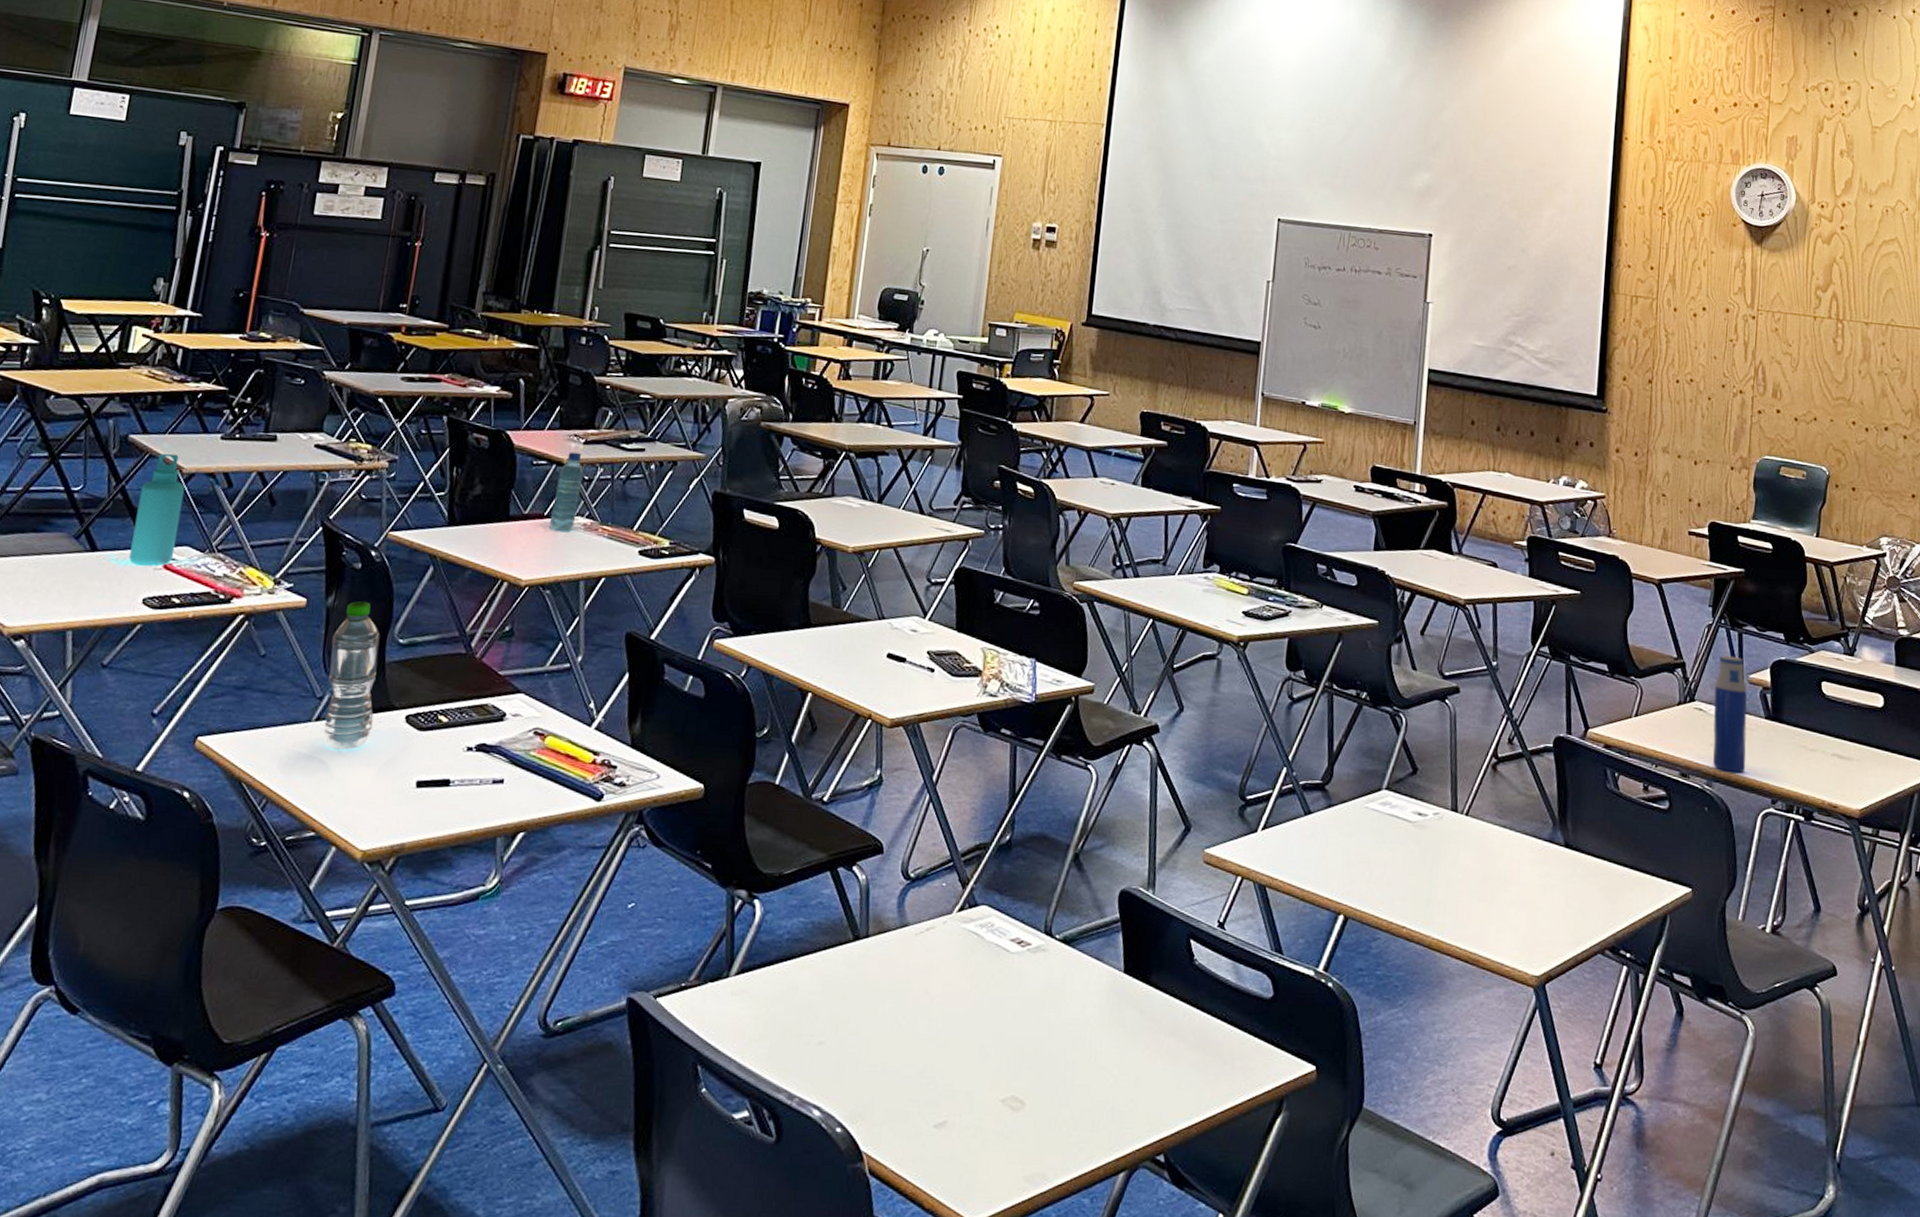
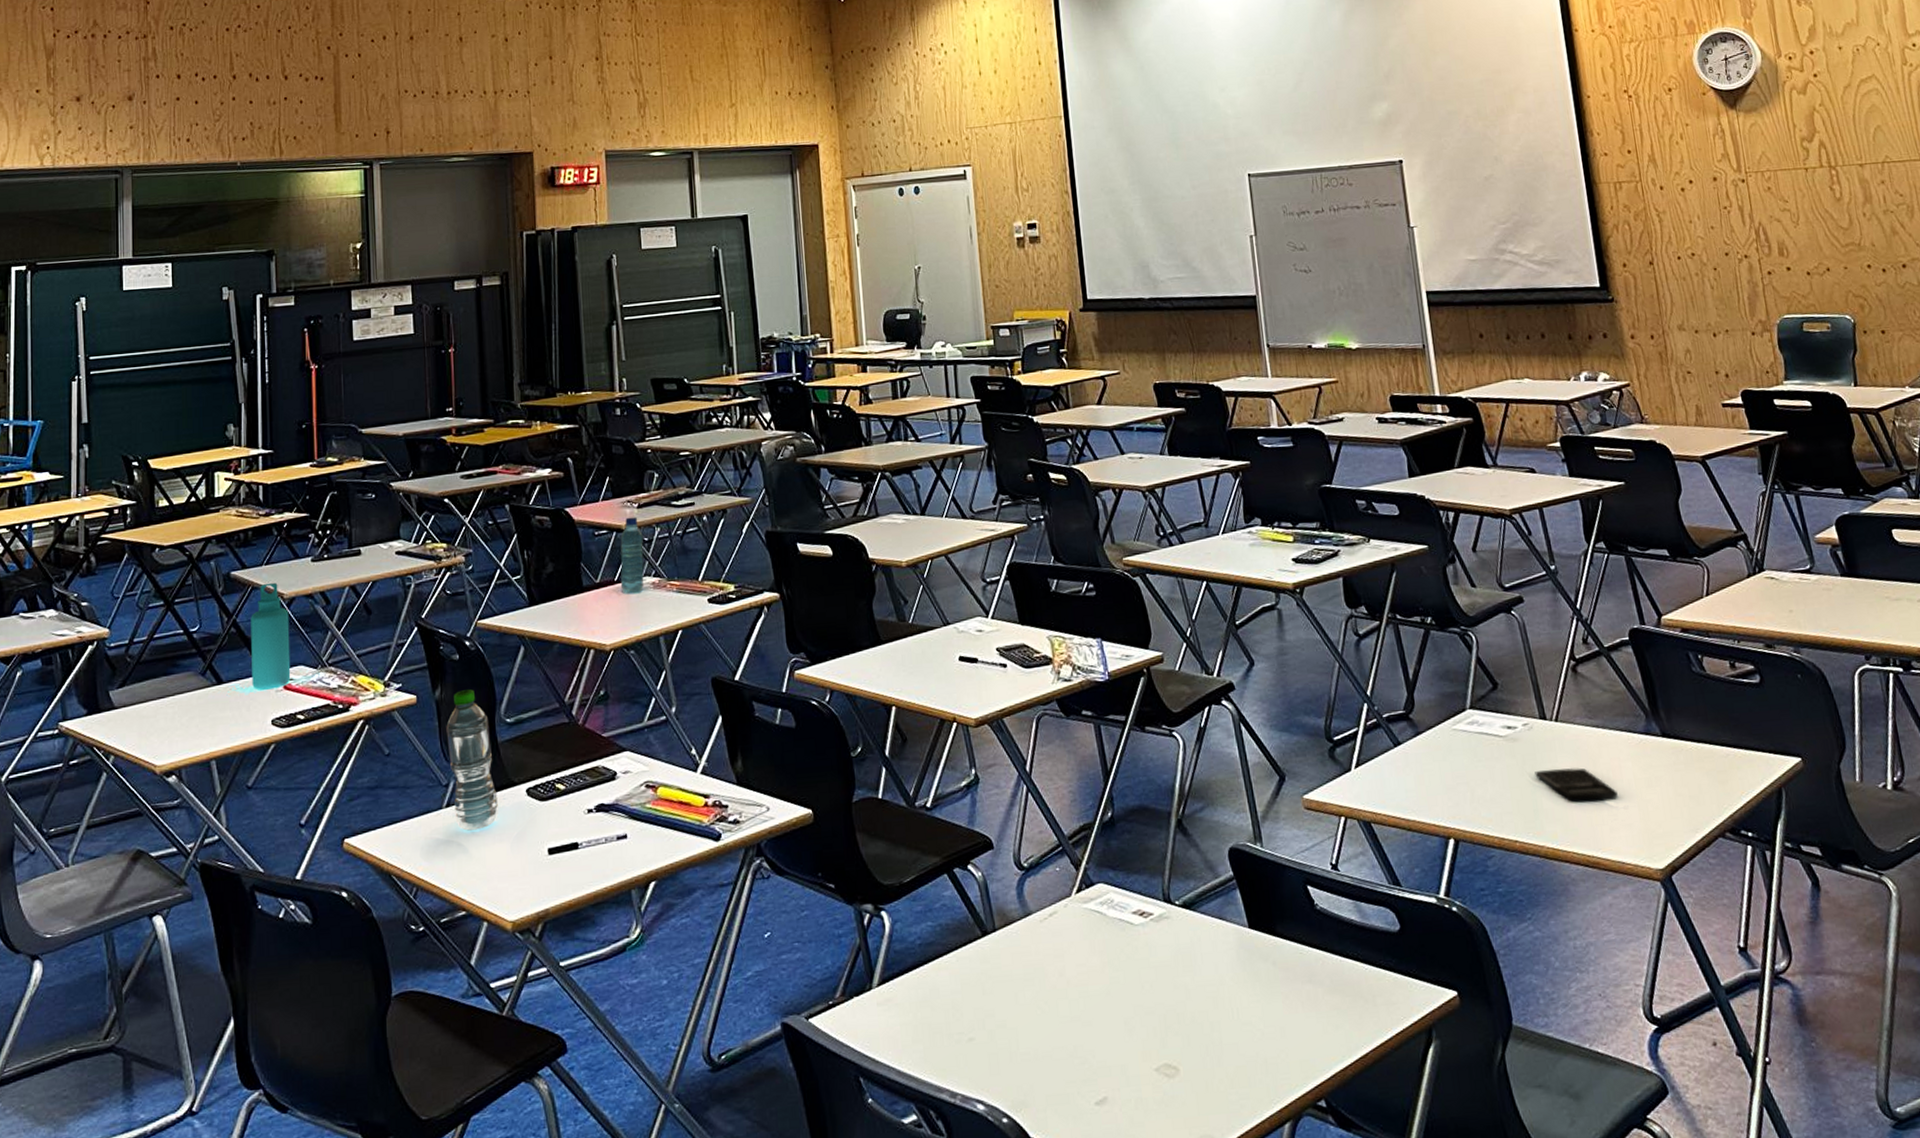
calculator: none [1435,861,1511,901] -> present [1535,768,1618,801]
water bottle: present [1712,655,1747,773] -> none [1780,519,1832,636]

